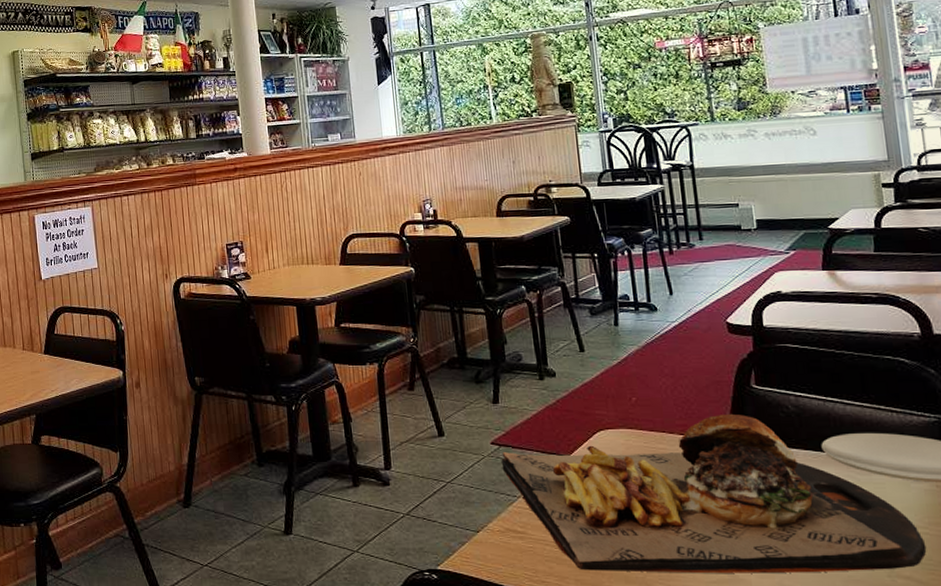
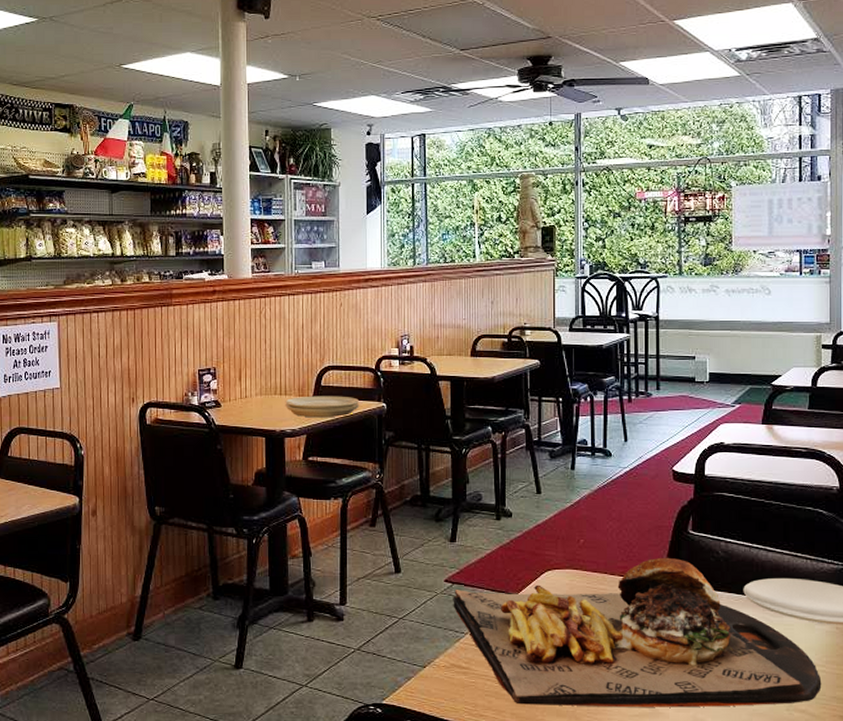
plate: none [313,262,388,285] -> present [285,396,360,418]

